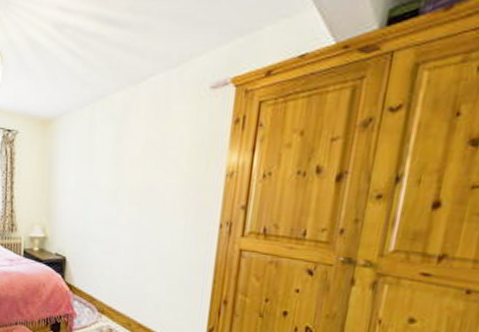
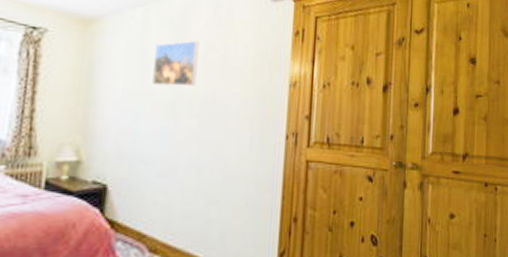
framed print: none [98,134,139,178] -> present [152,40,199,87]

